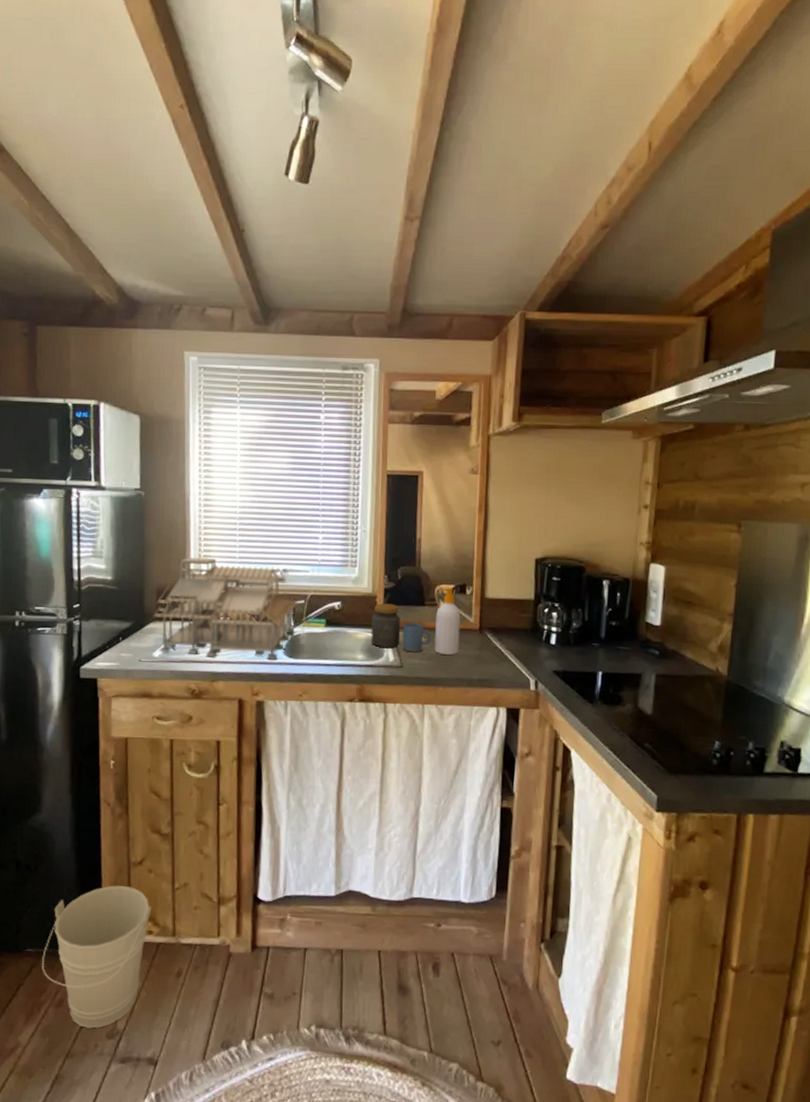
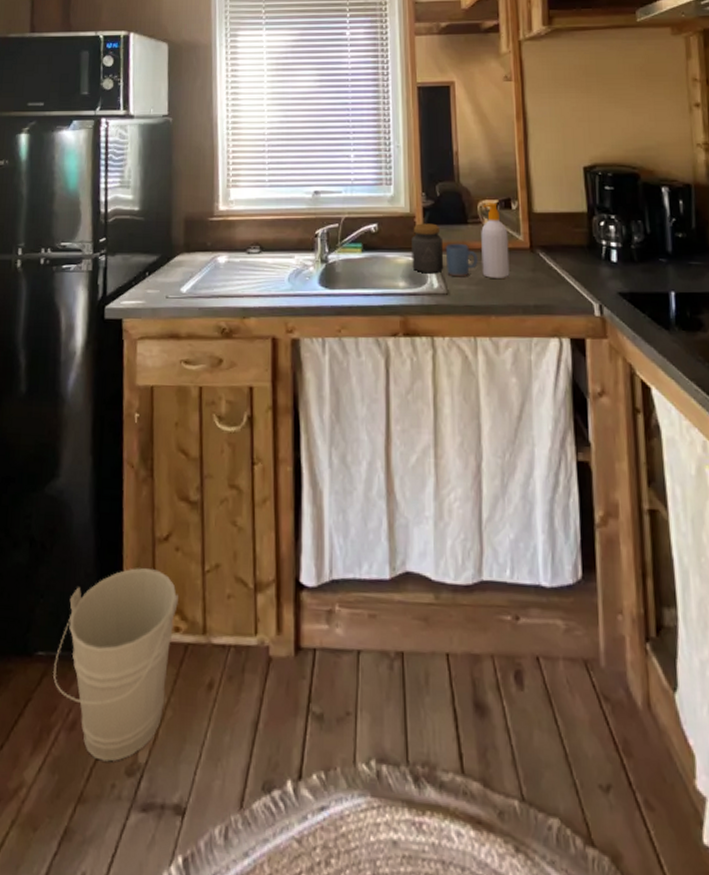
dish rack: present [153,558,300,660] -> none [181,182,333,291]

